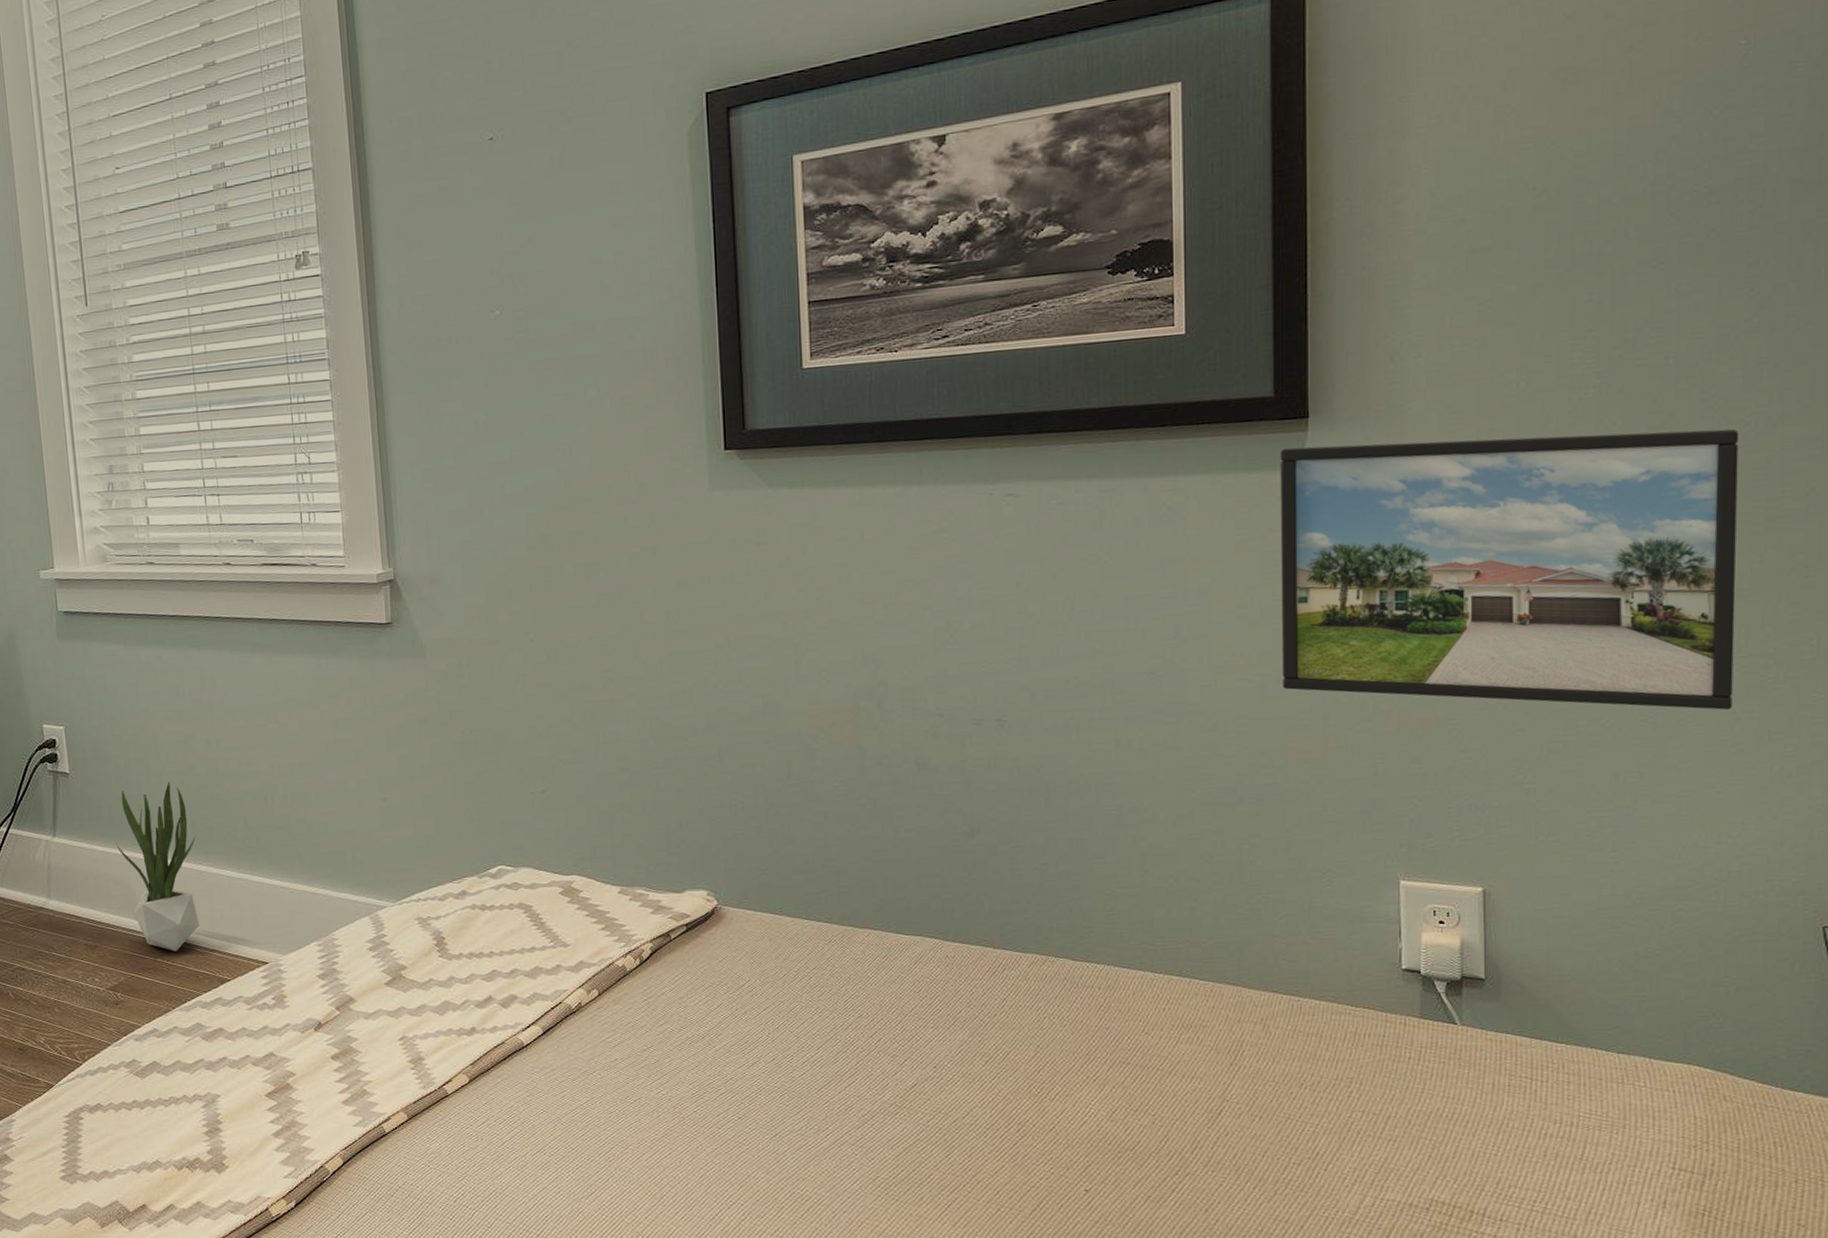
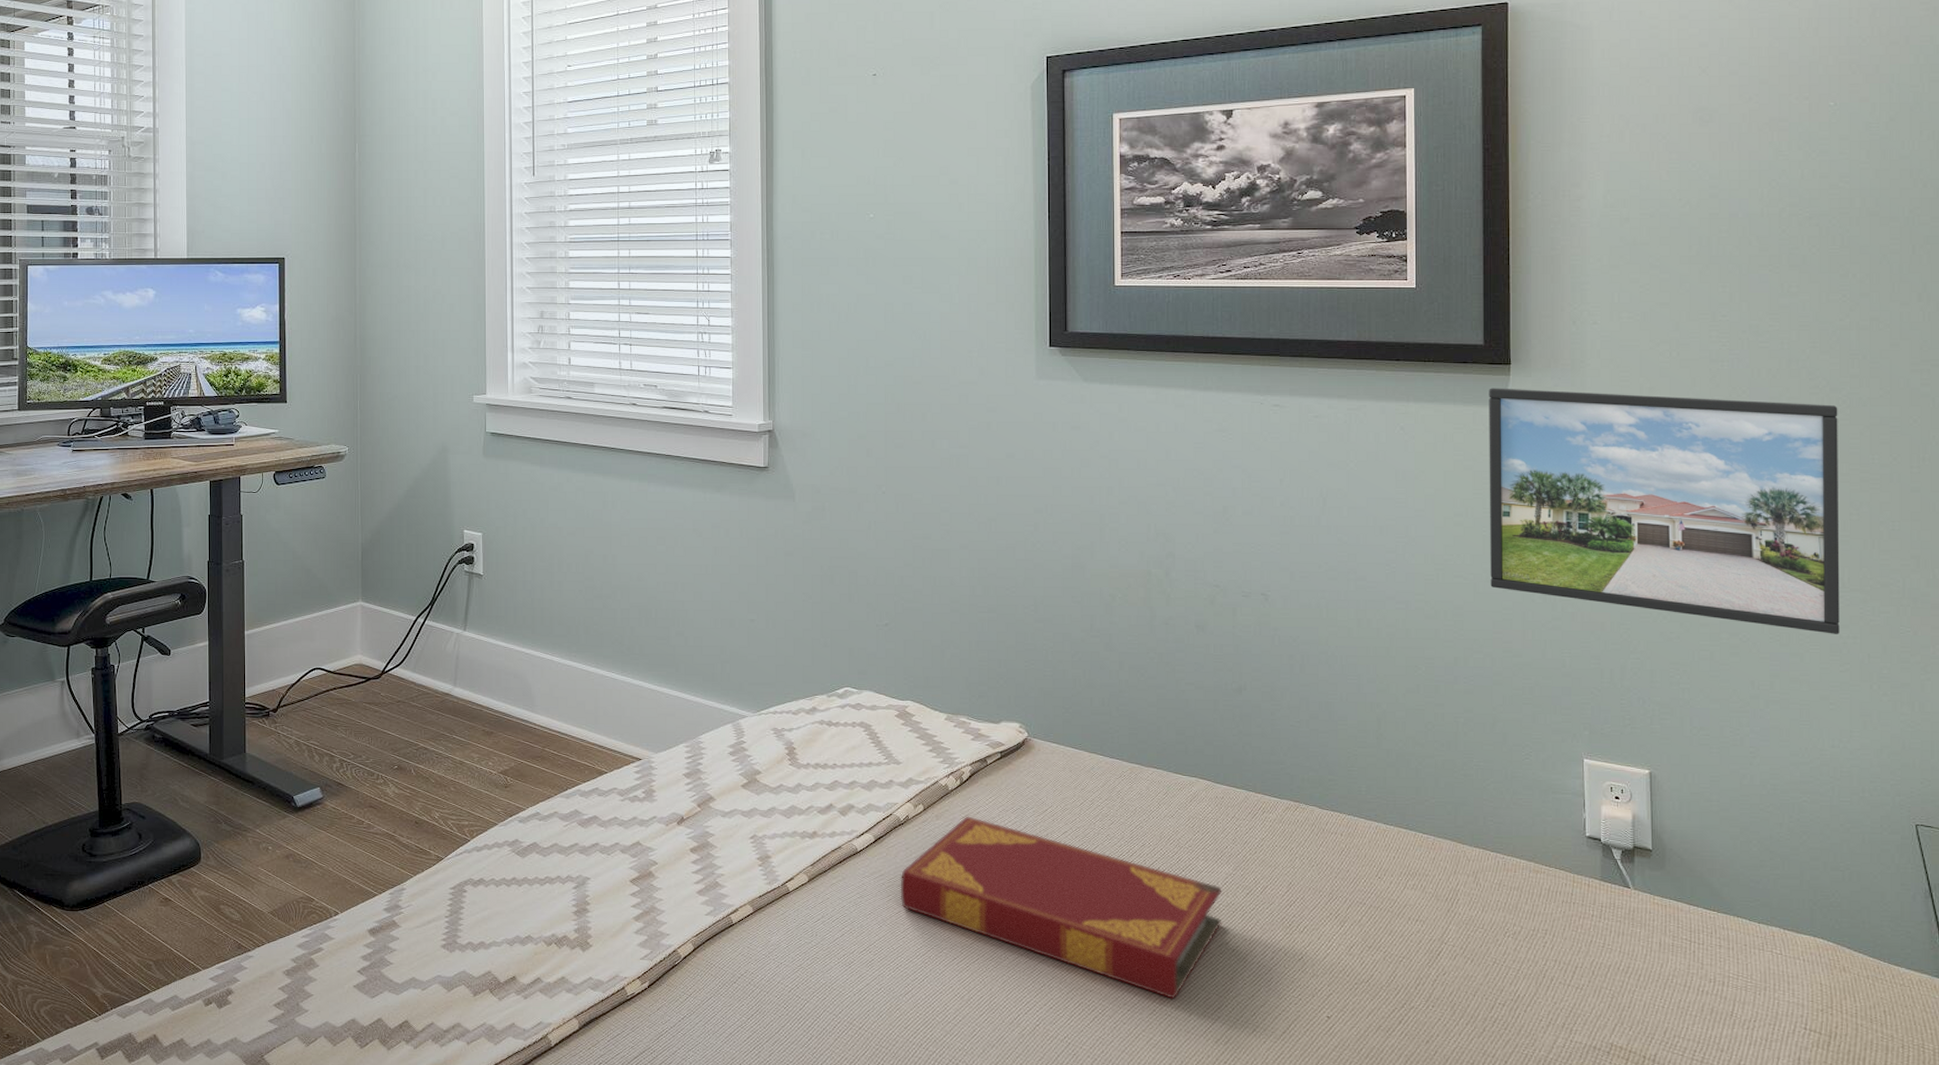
potted plant: present [116,782,199,952] -> none [518,590,588,743]
hardback book: none [575,998,957,1182] -> present [900,816,1222,999]

